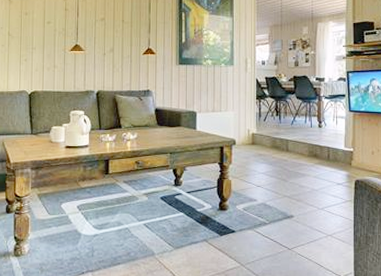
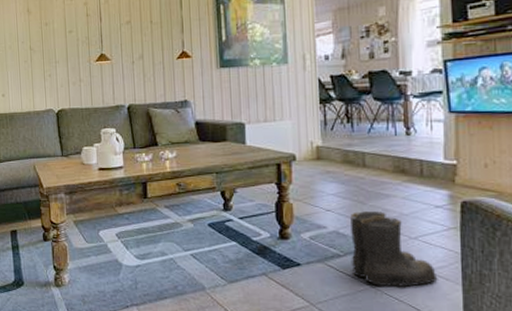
boots: none [274,187,337,248] -> present [350,211,438,287]

